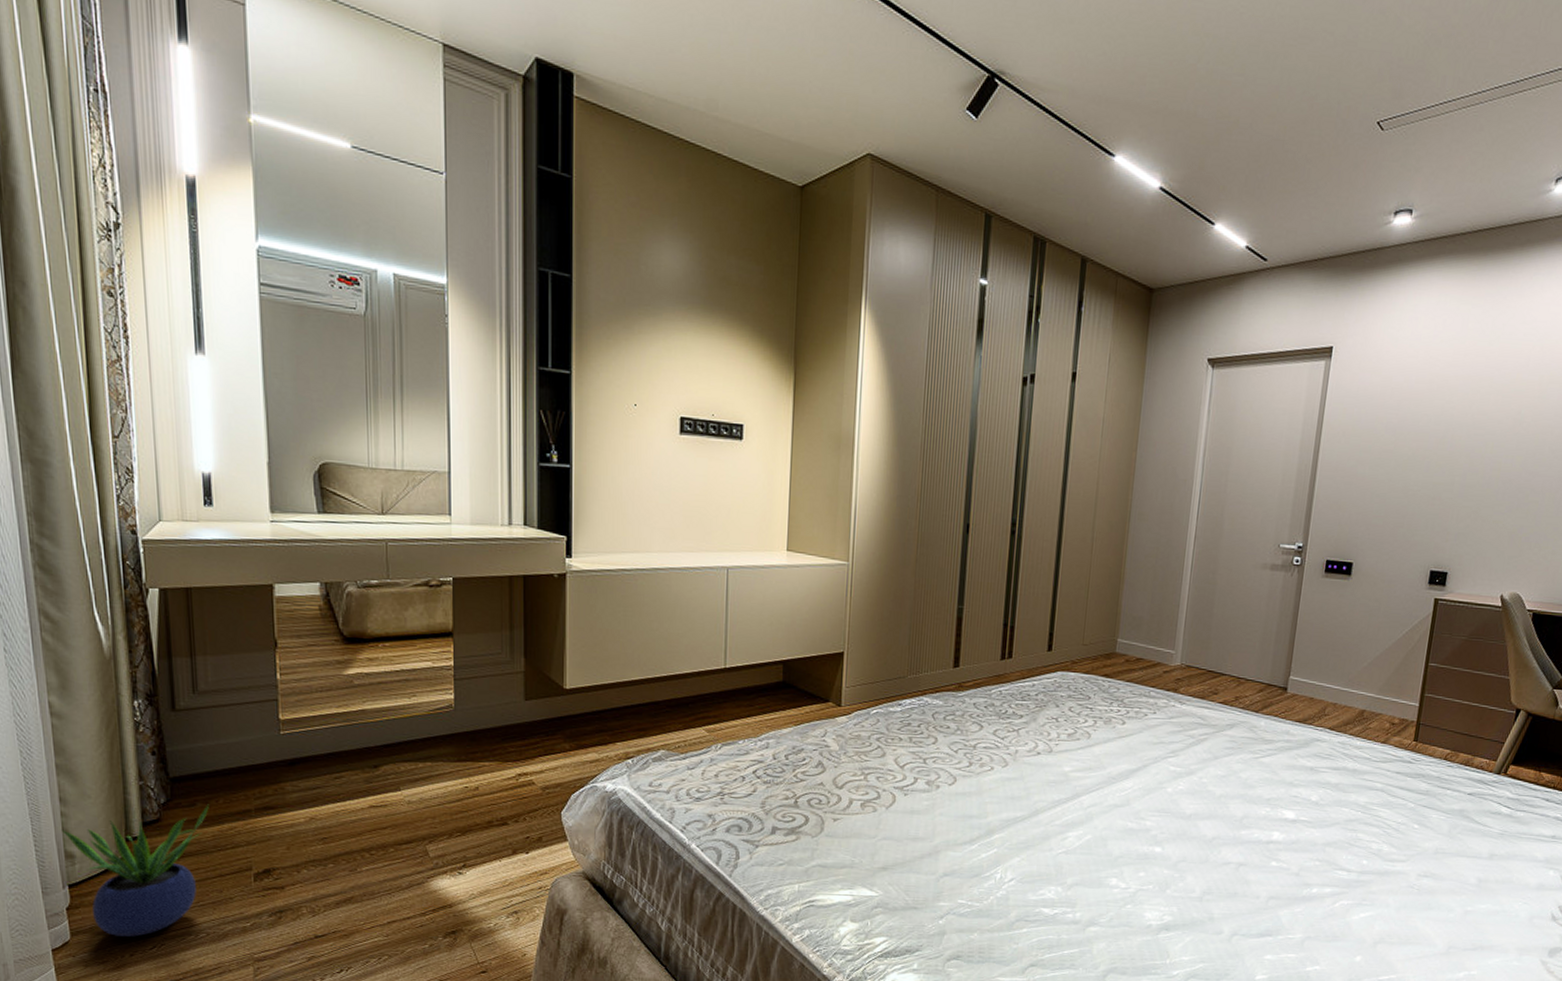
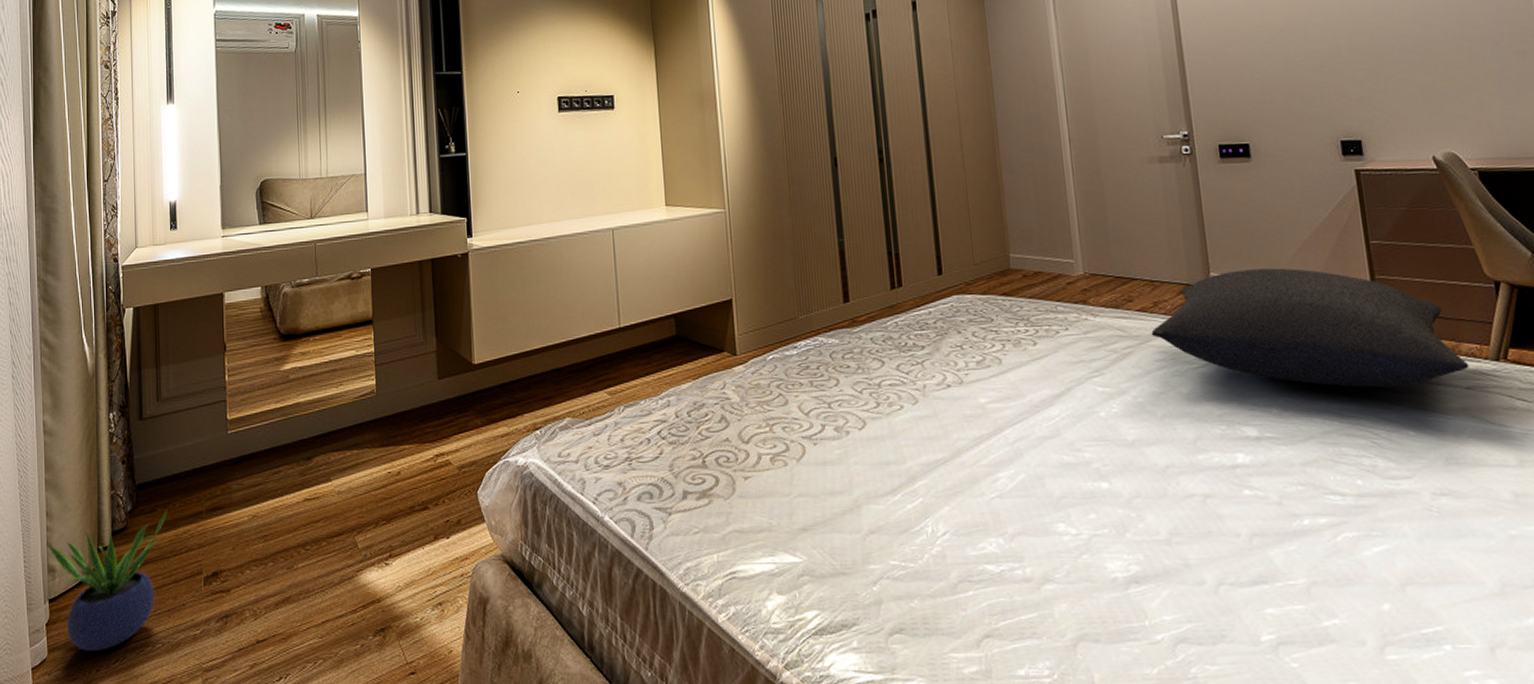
pillow: none [1227,676,1476,789] -> present [1151,268,1469,388]

